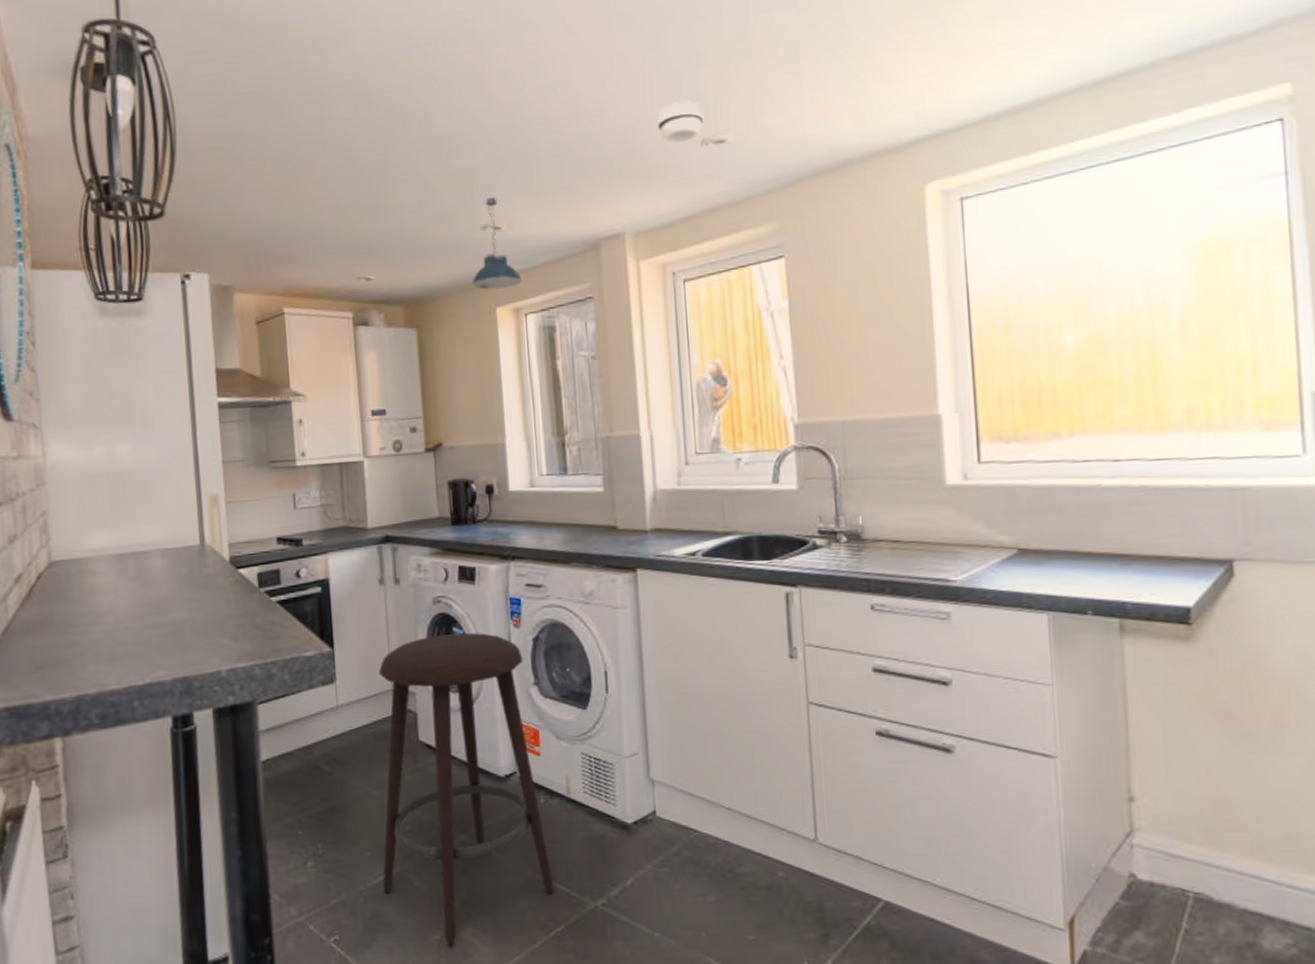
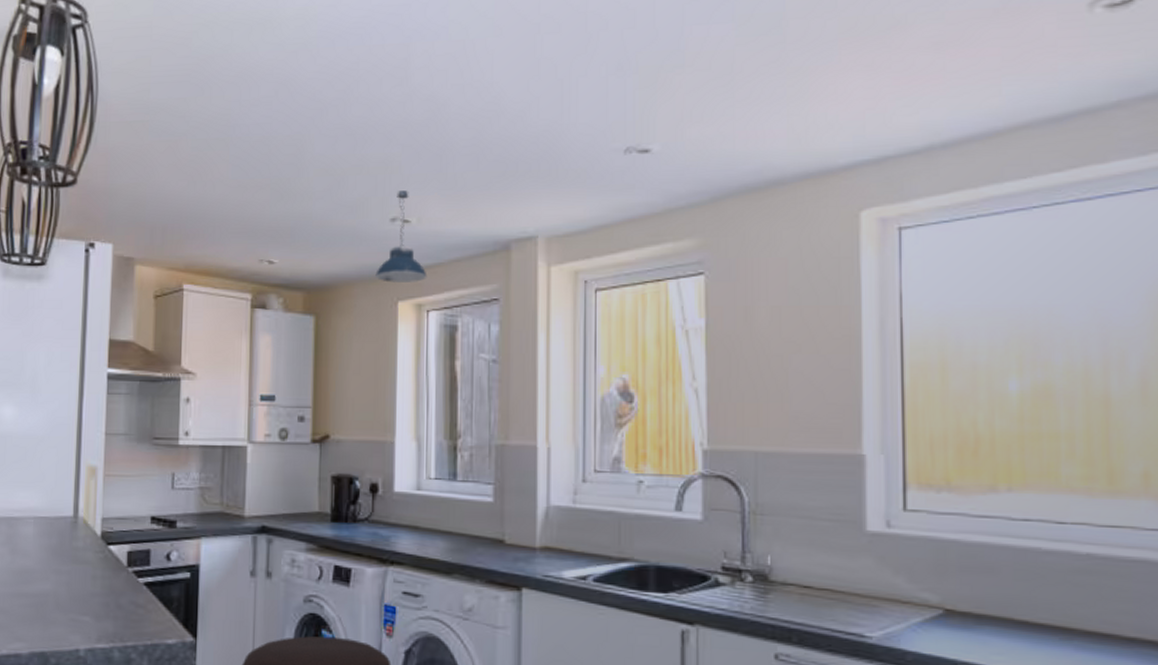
smoke detector: present [657,101,704,143] -> none [579,108,629,149]

